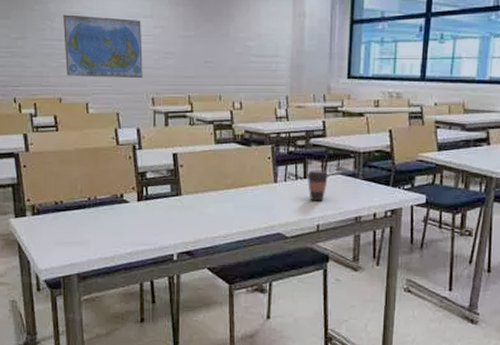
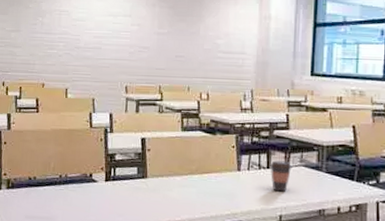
world map: present [63,14,143,78] -> none [51,12,121,68]

